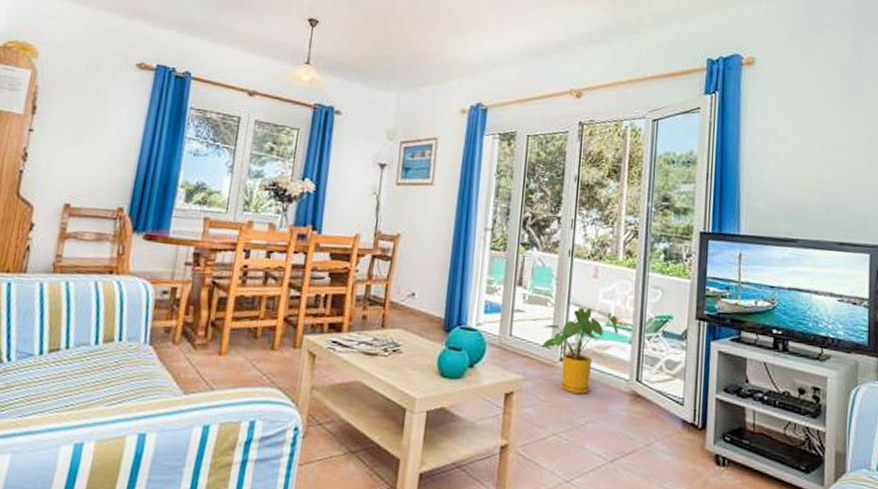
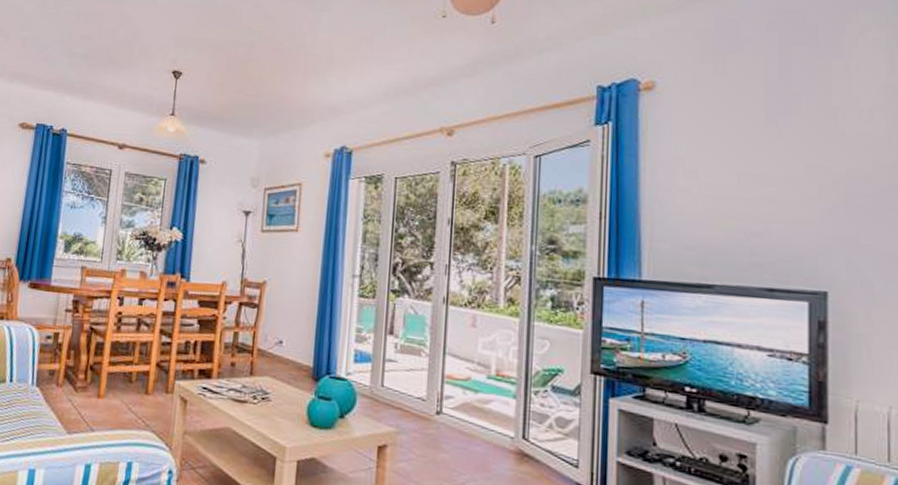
house plant: present [541,307,619,394] -> none [415,358,501,450]

